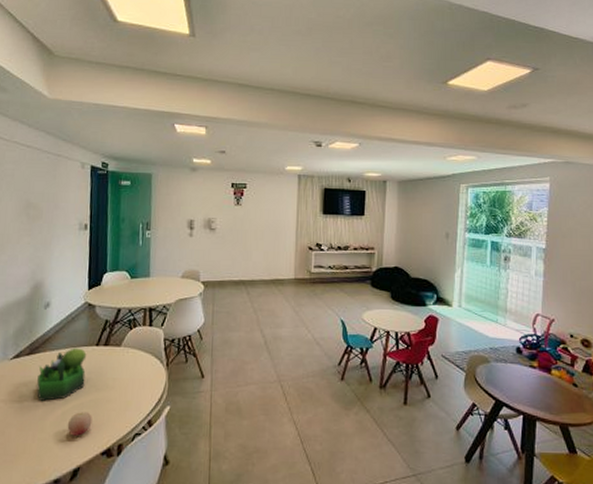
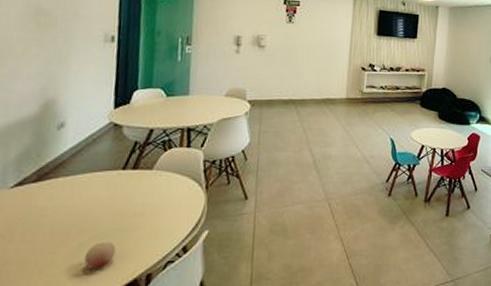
plant: present [36,348,87,401] -> none [45,172,111,233]

